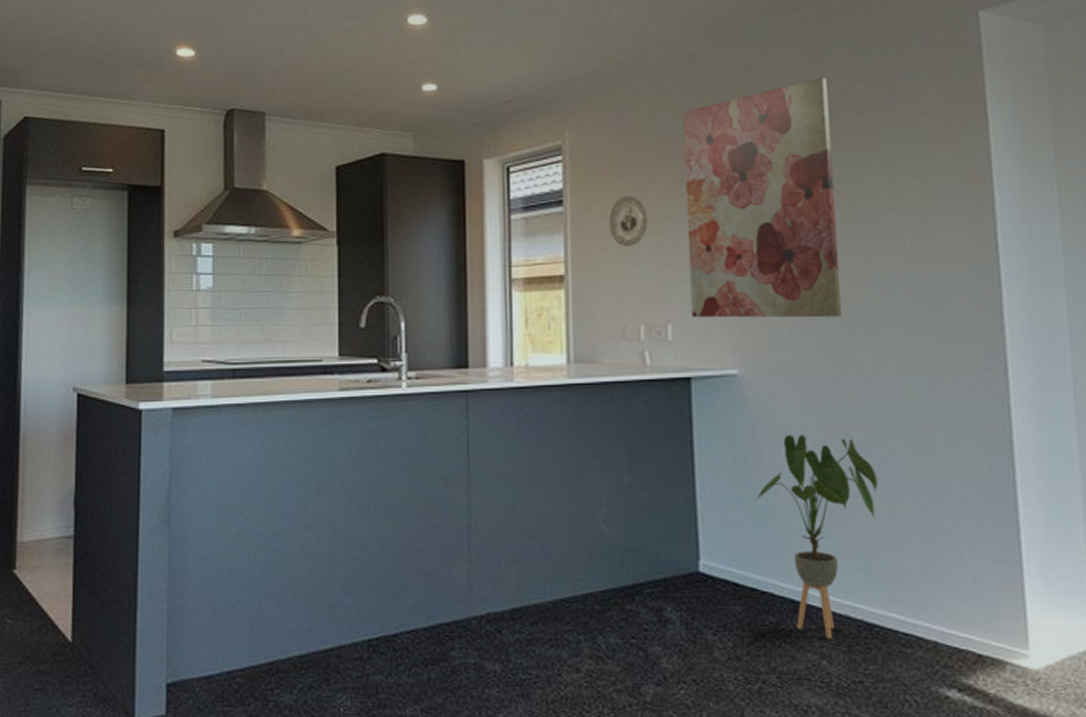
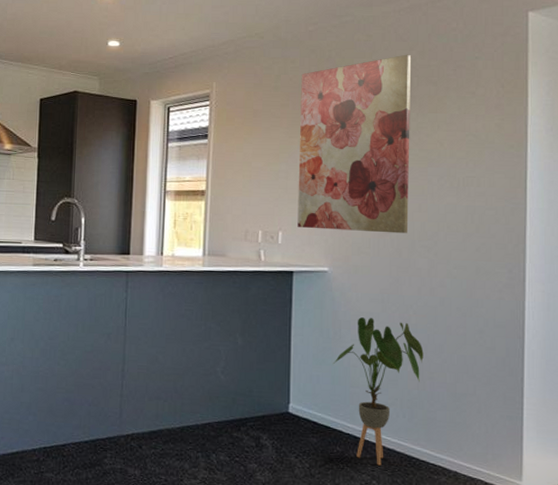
decorative plate: present [608,194,648,248] -> none [241,133,270,173]

